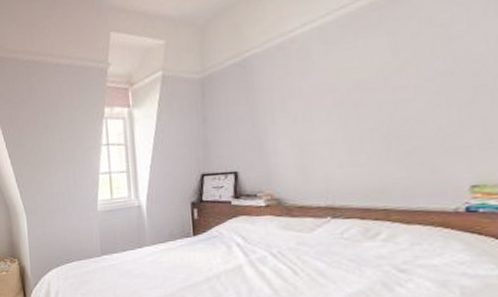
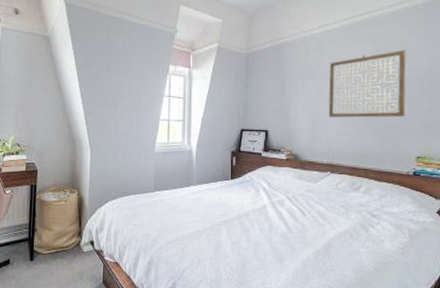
wall art: none [321,33,449,145] -> present [329,50,406,118]

